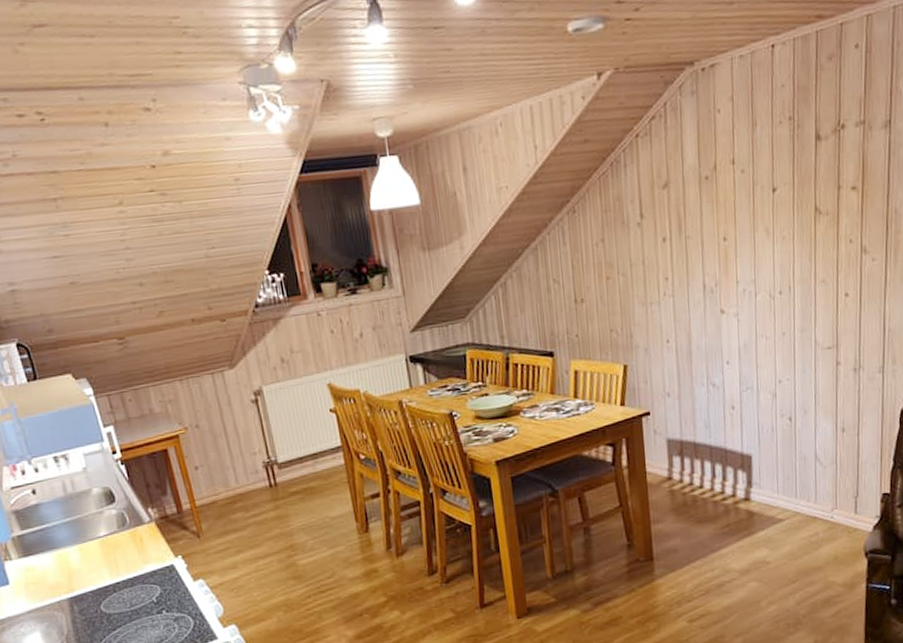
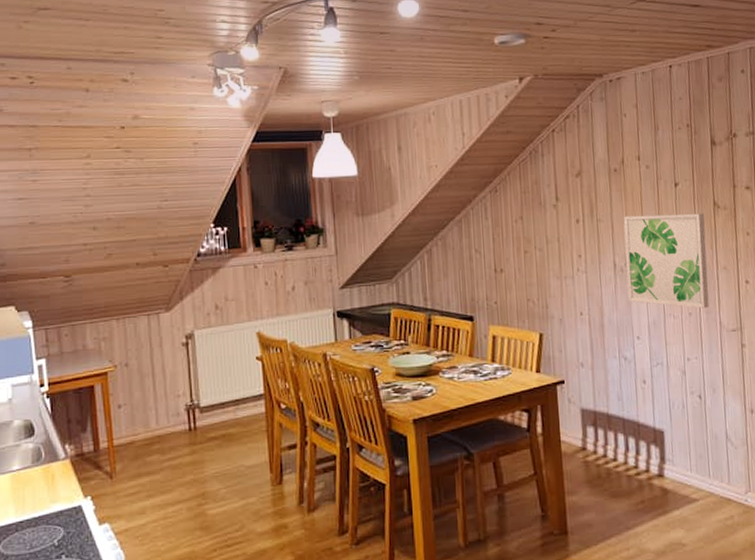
wall art: none [714,220,805,327] -> present [623,213,709,308]

